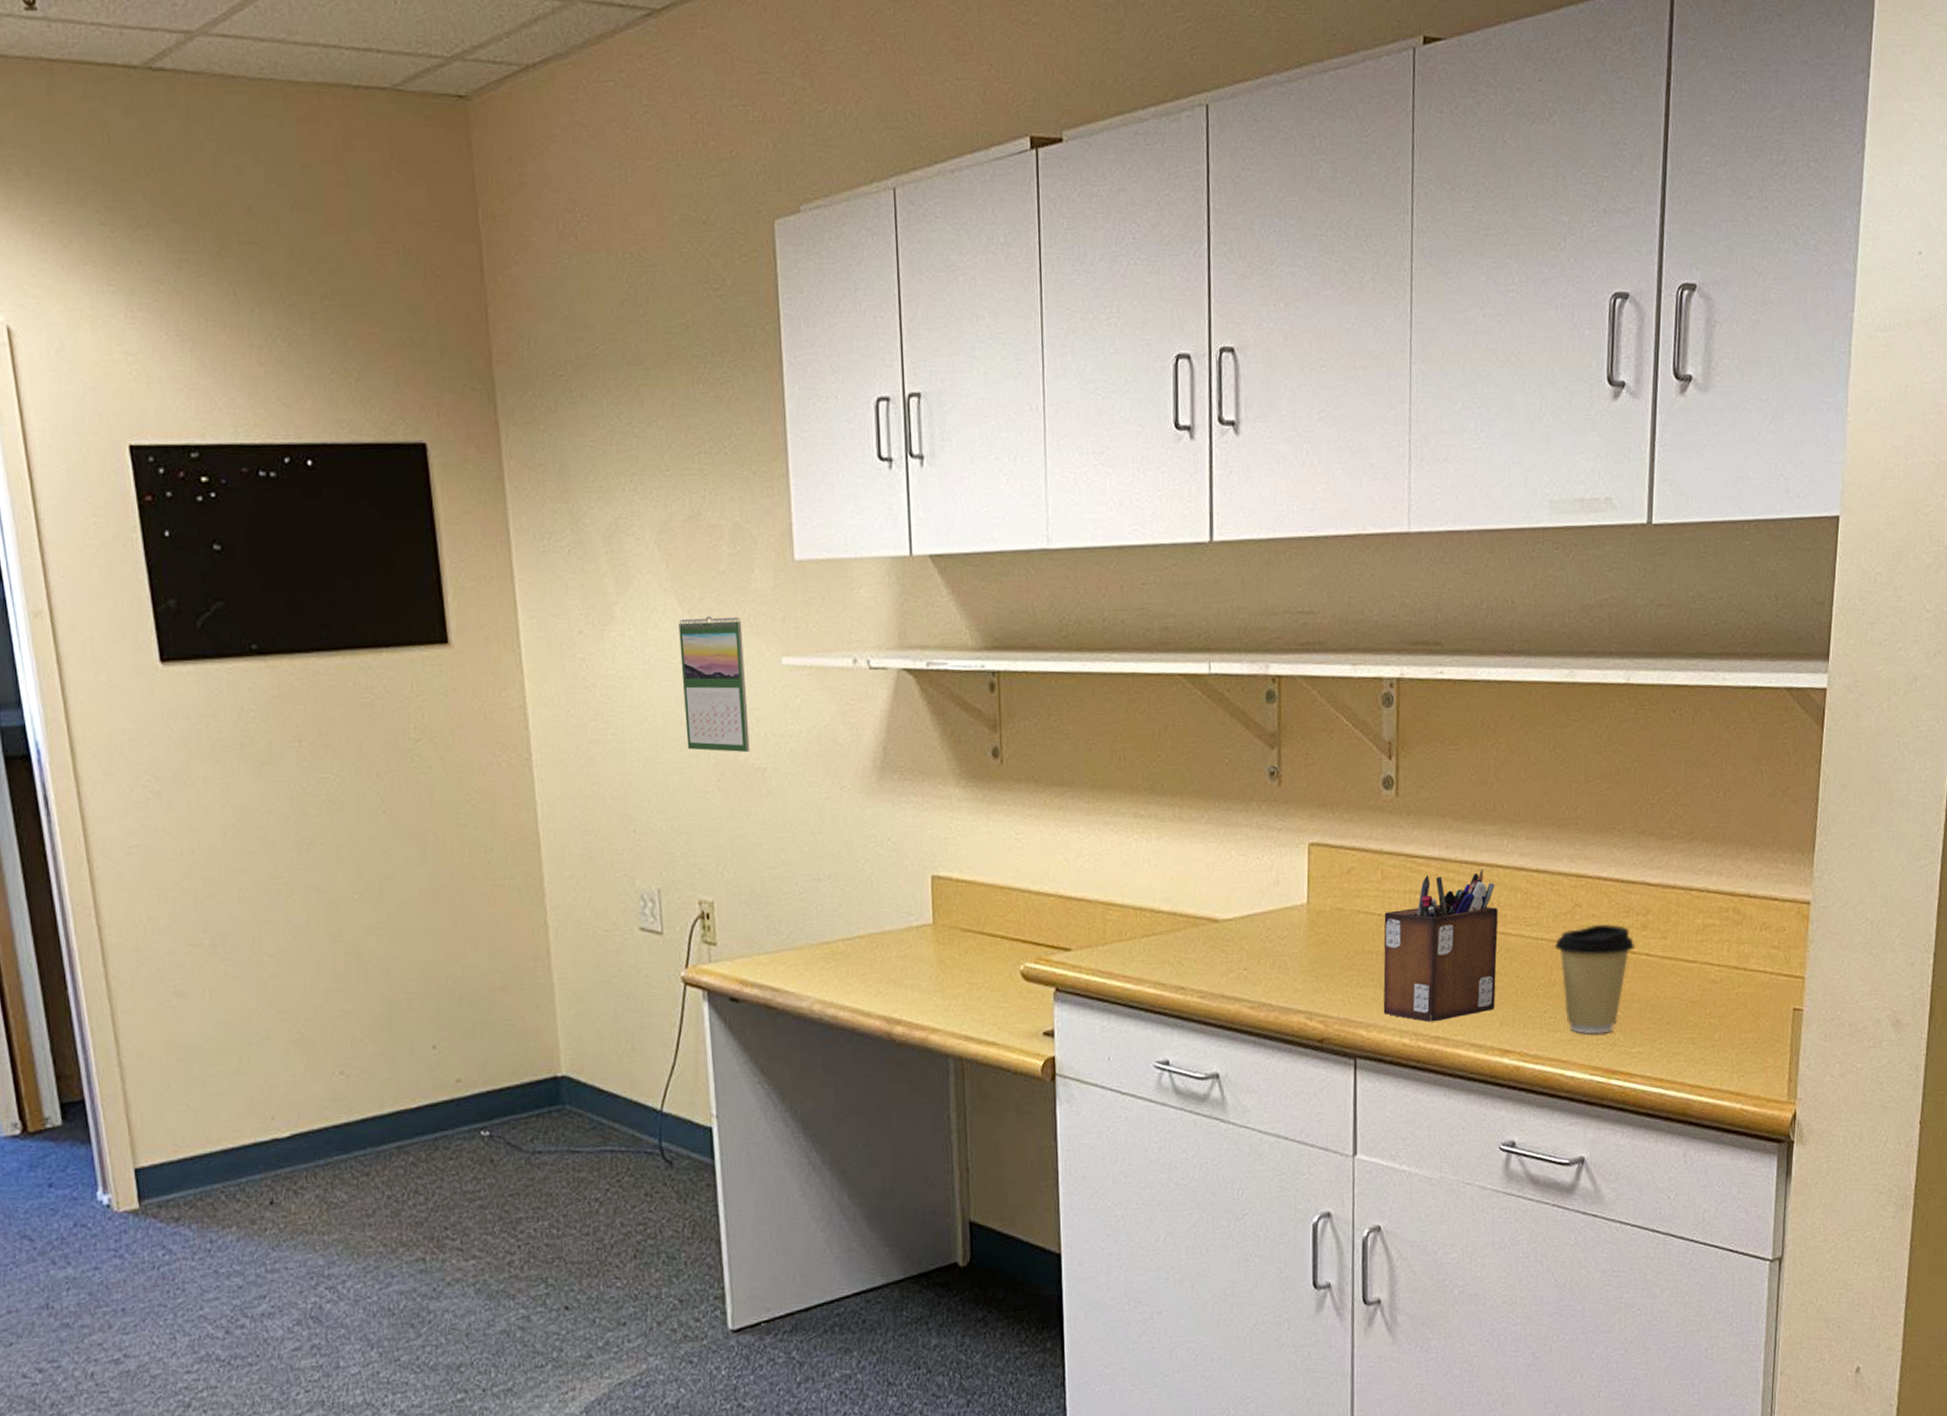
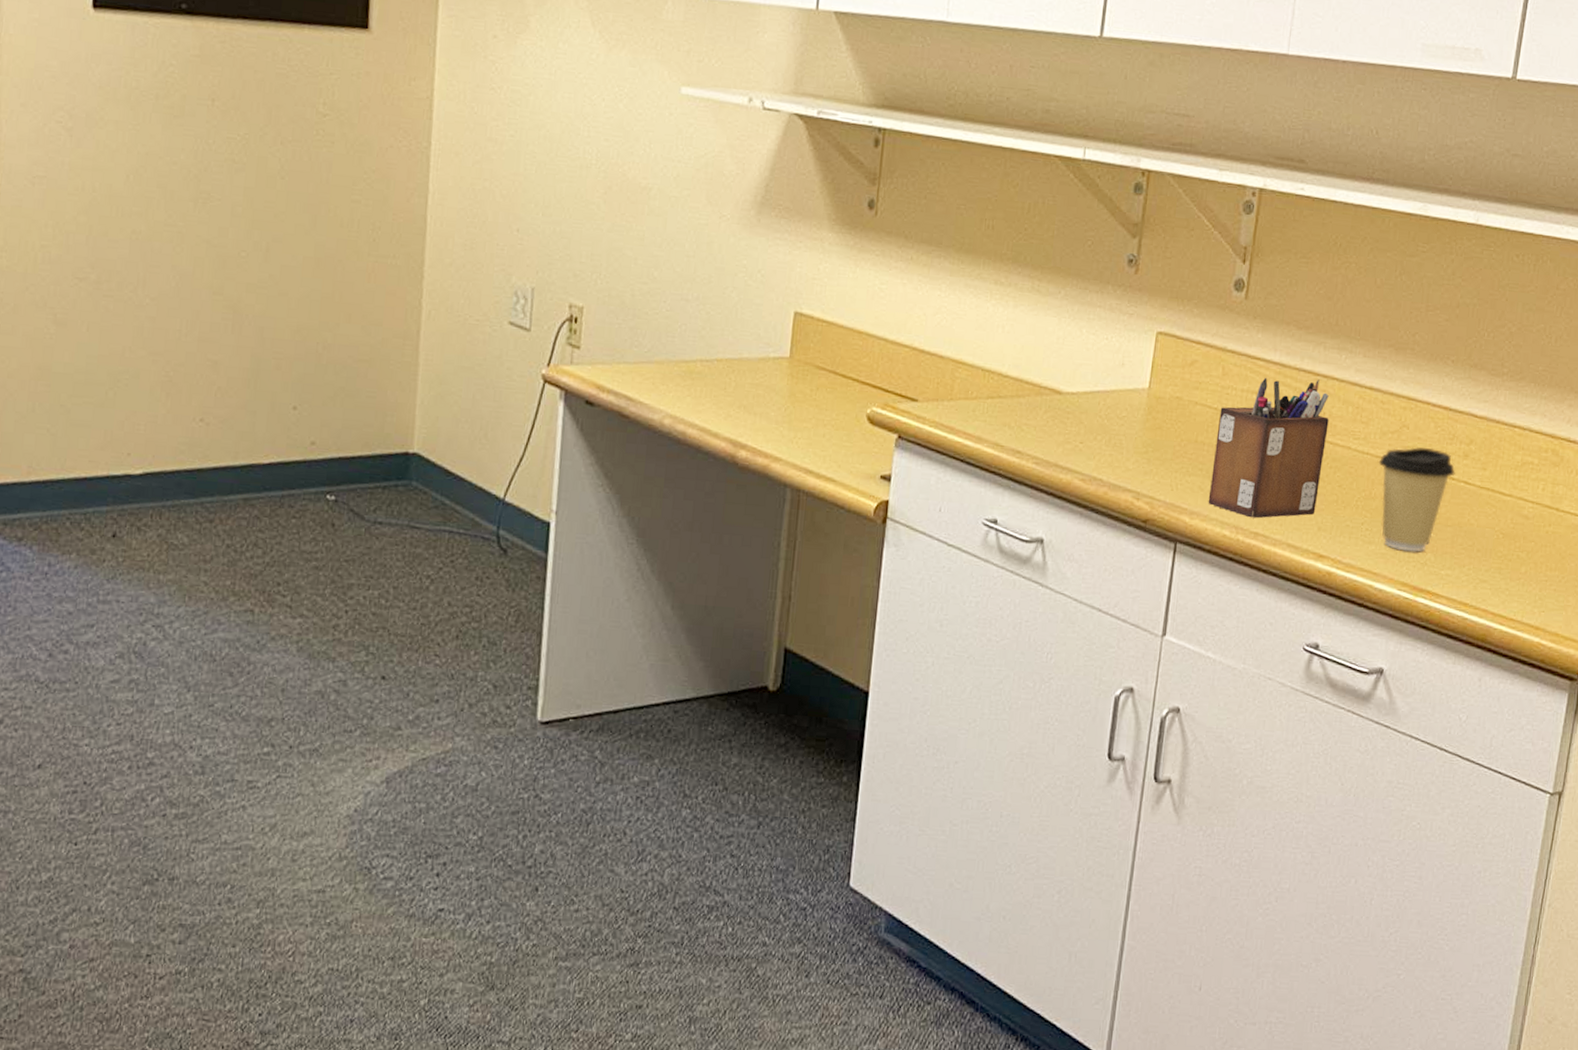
calendar: present [678,616,750,753] -> none [580,38,649,172]

